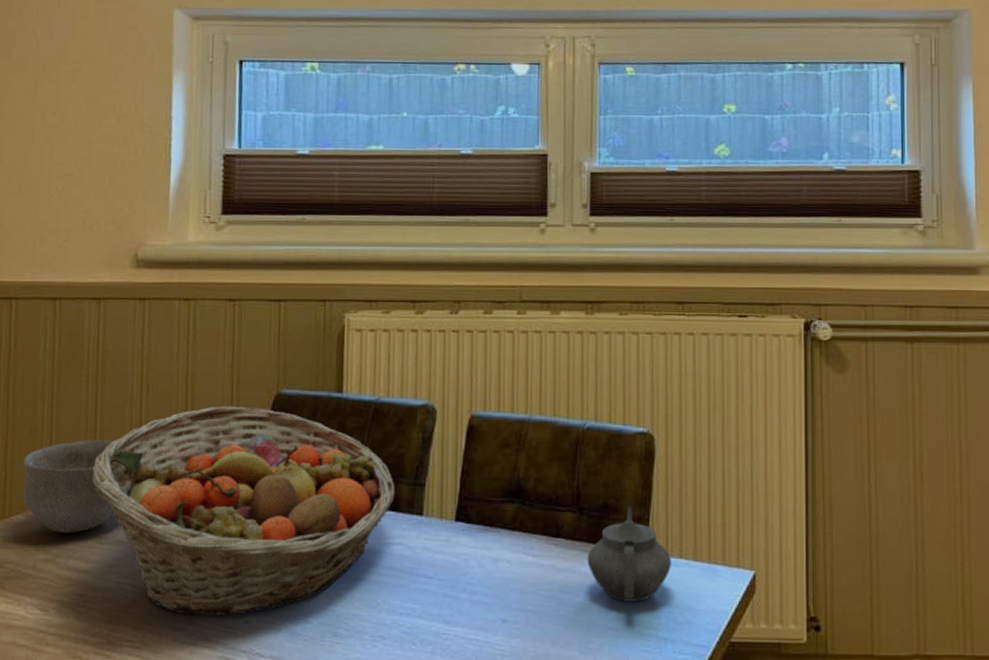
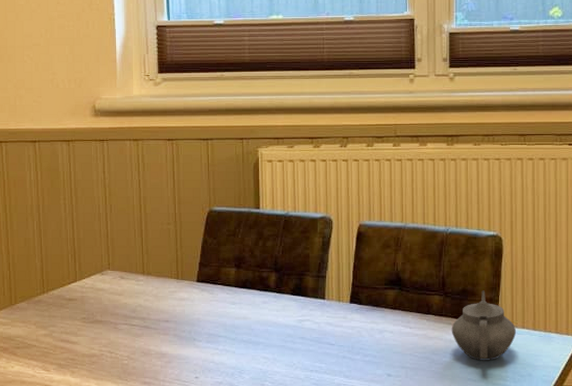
bowl: present [22,440,115,533] -> none [22,247,94,315]
fruit basket: present [92,405,395,616] -> none [74,220,303,373]

